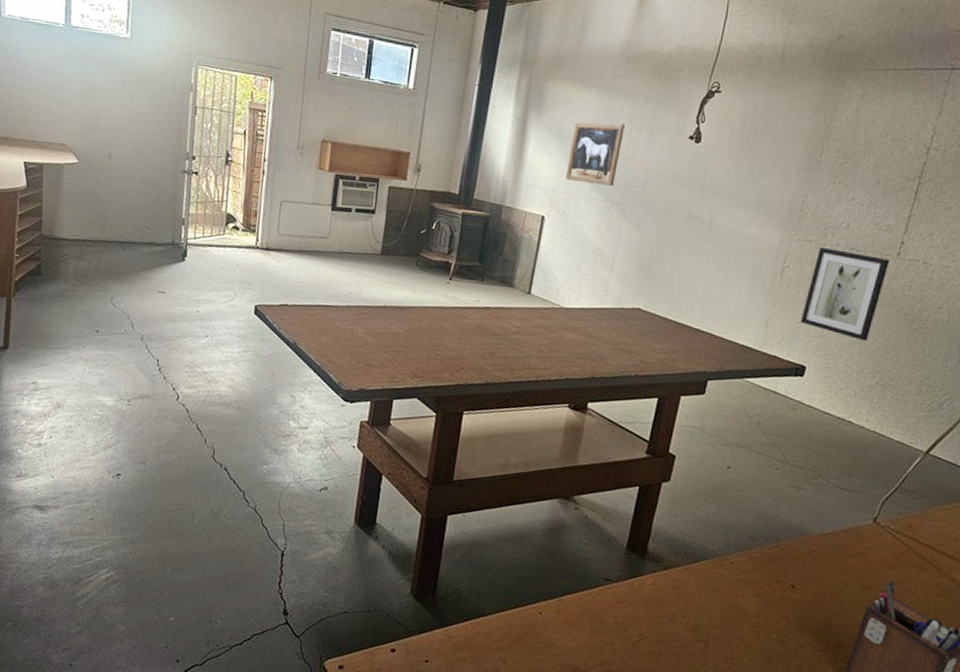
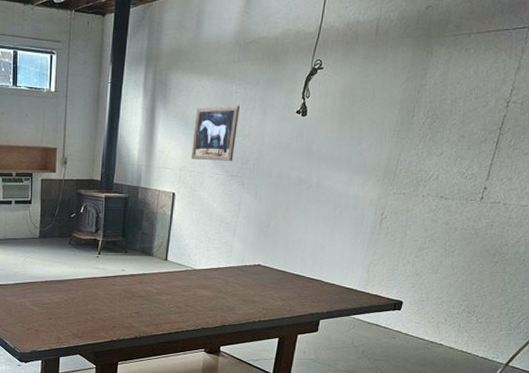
wall art: present [800,246,890,342] -> none [397,198,475,276]

